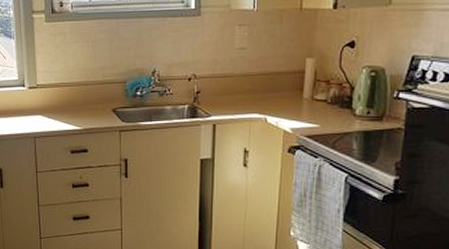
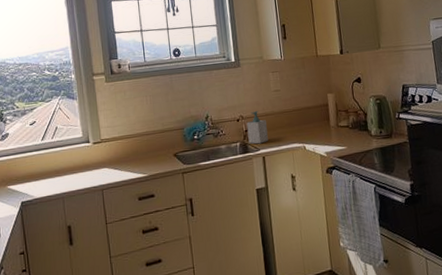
soap bottle: none [199,70,223,109] -> present [246,110,268,144]

